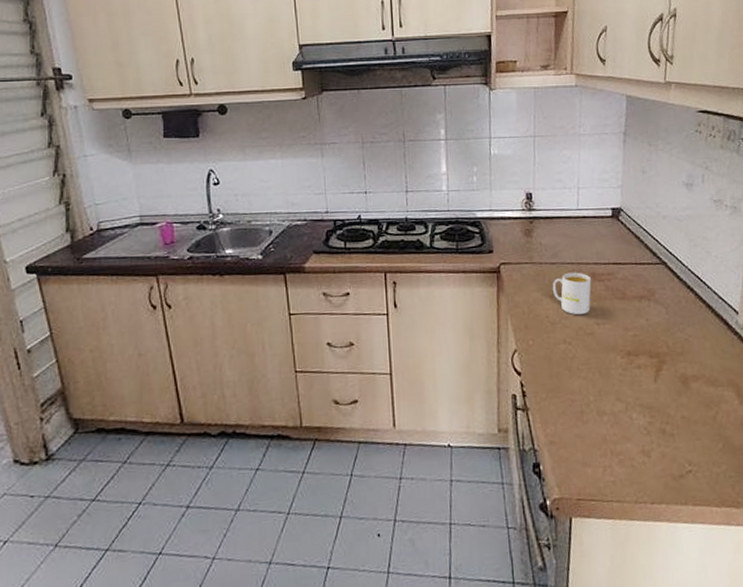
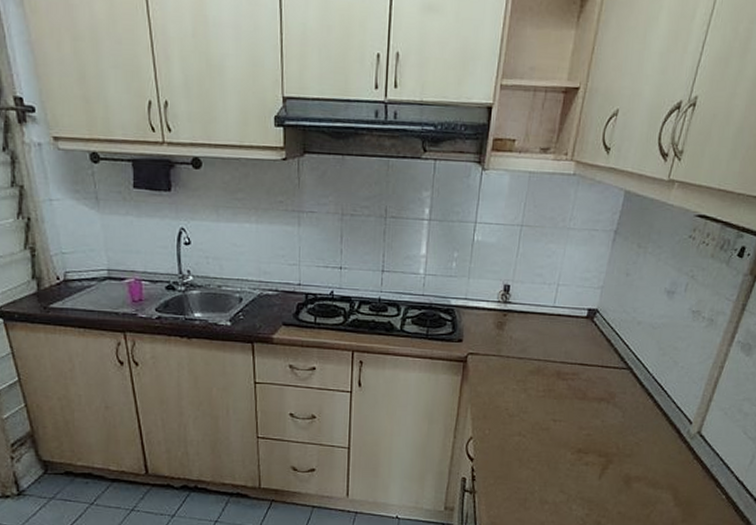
mug: present [552,272,592,316] -> none [515,368,556,411]

